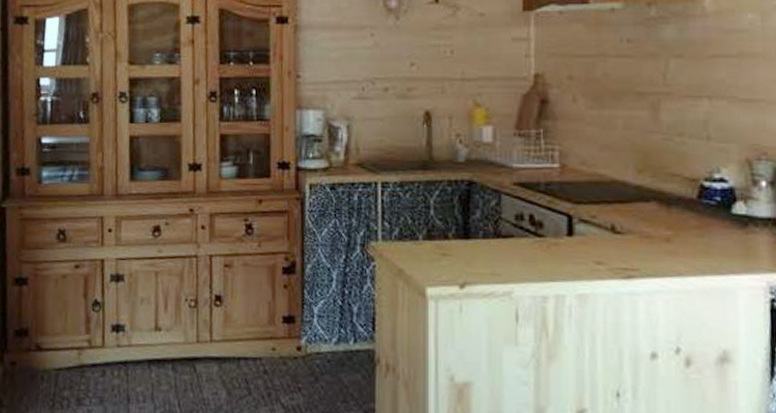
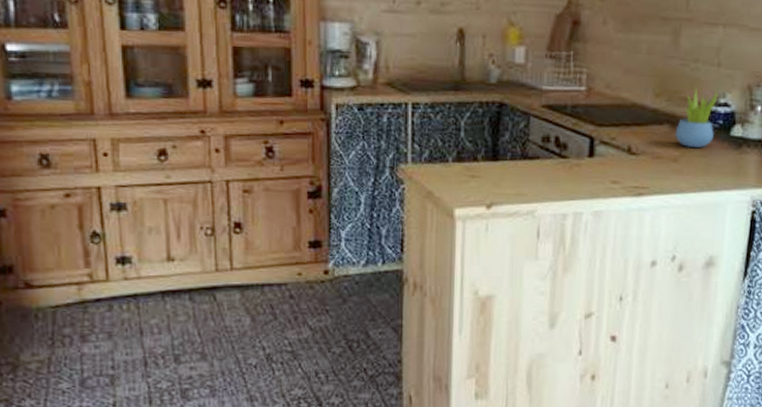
succulent plant: none [664,161,712,226] -> present [675,86,718,147]

